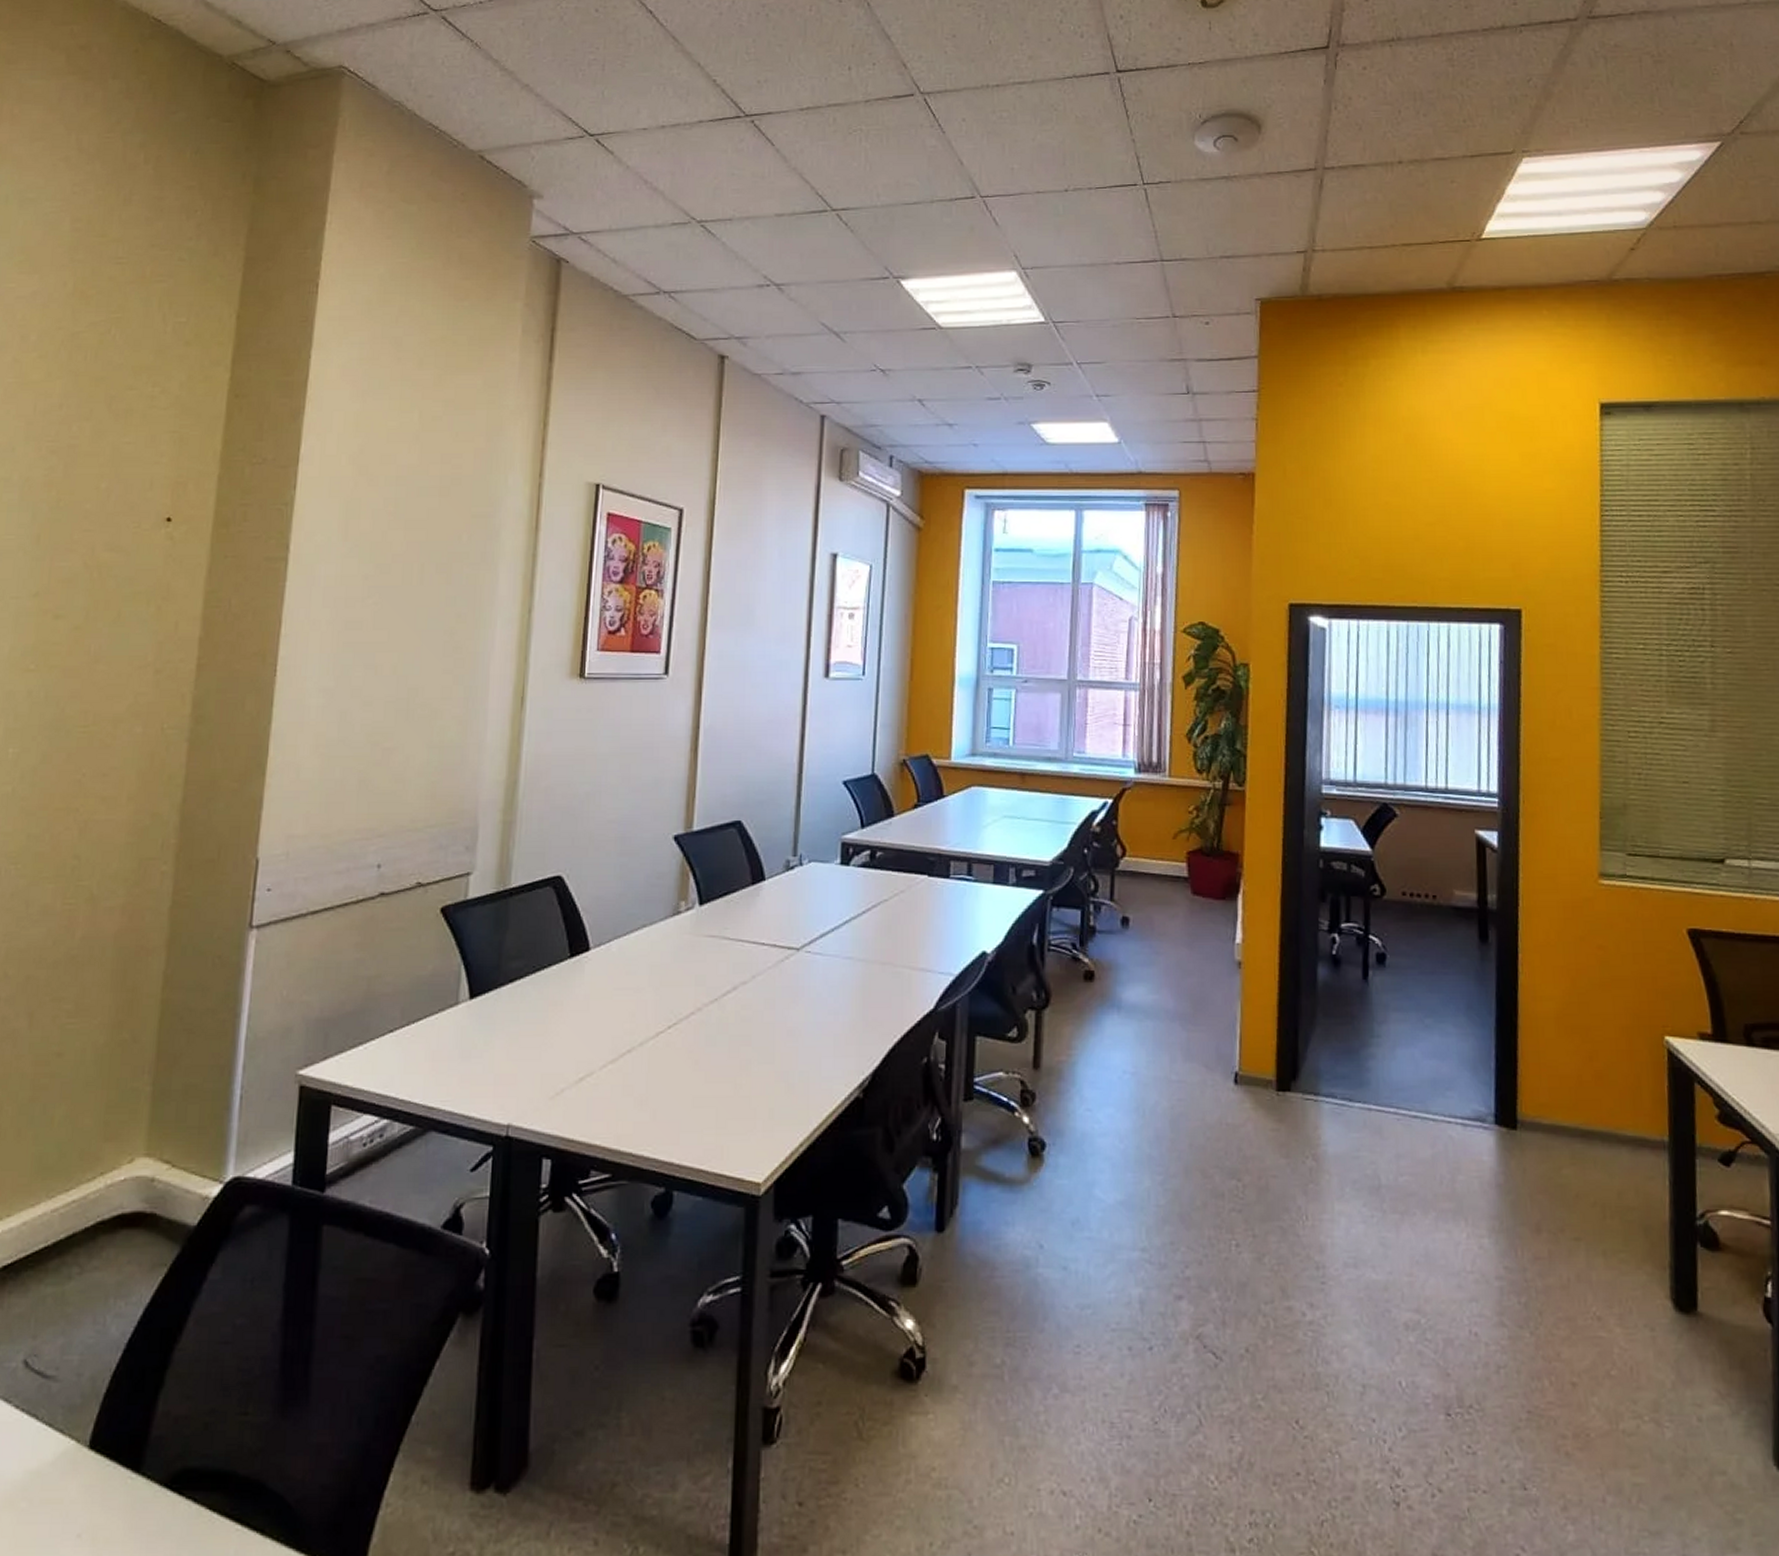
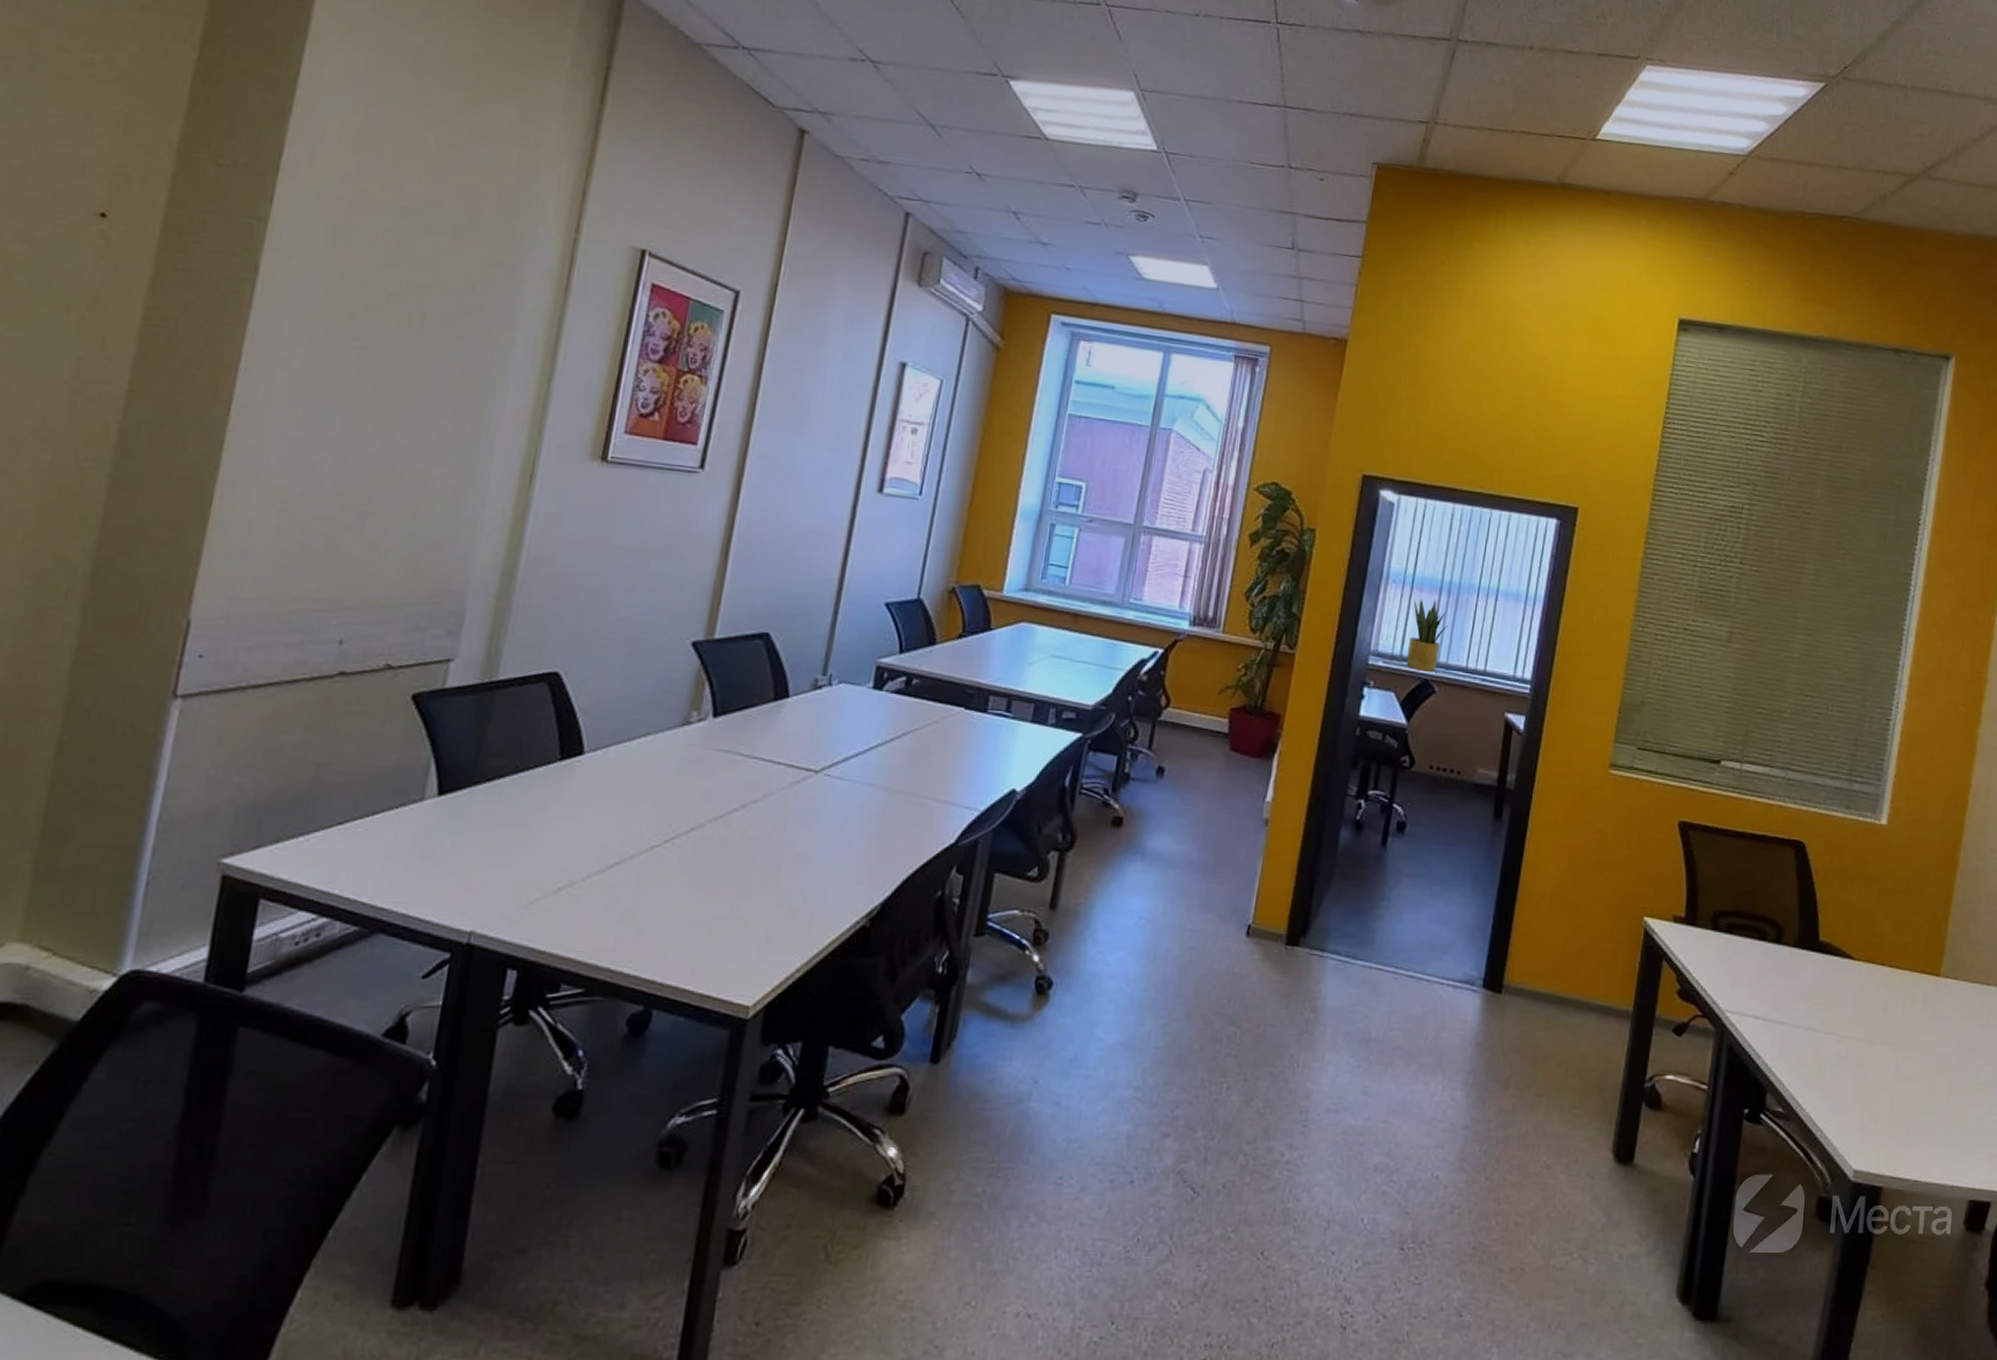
planter: none [1360,720,1401,796] -> present [1406,598,1448,673]

